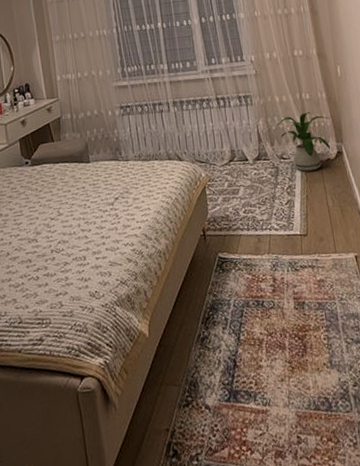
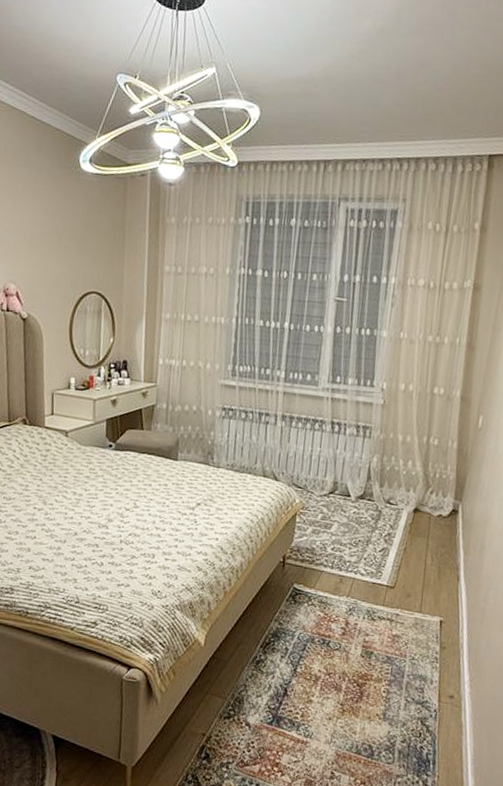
house plant: present [277,112,331,172] -> none [392,459,455,524]

